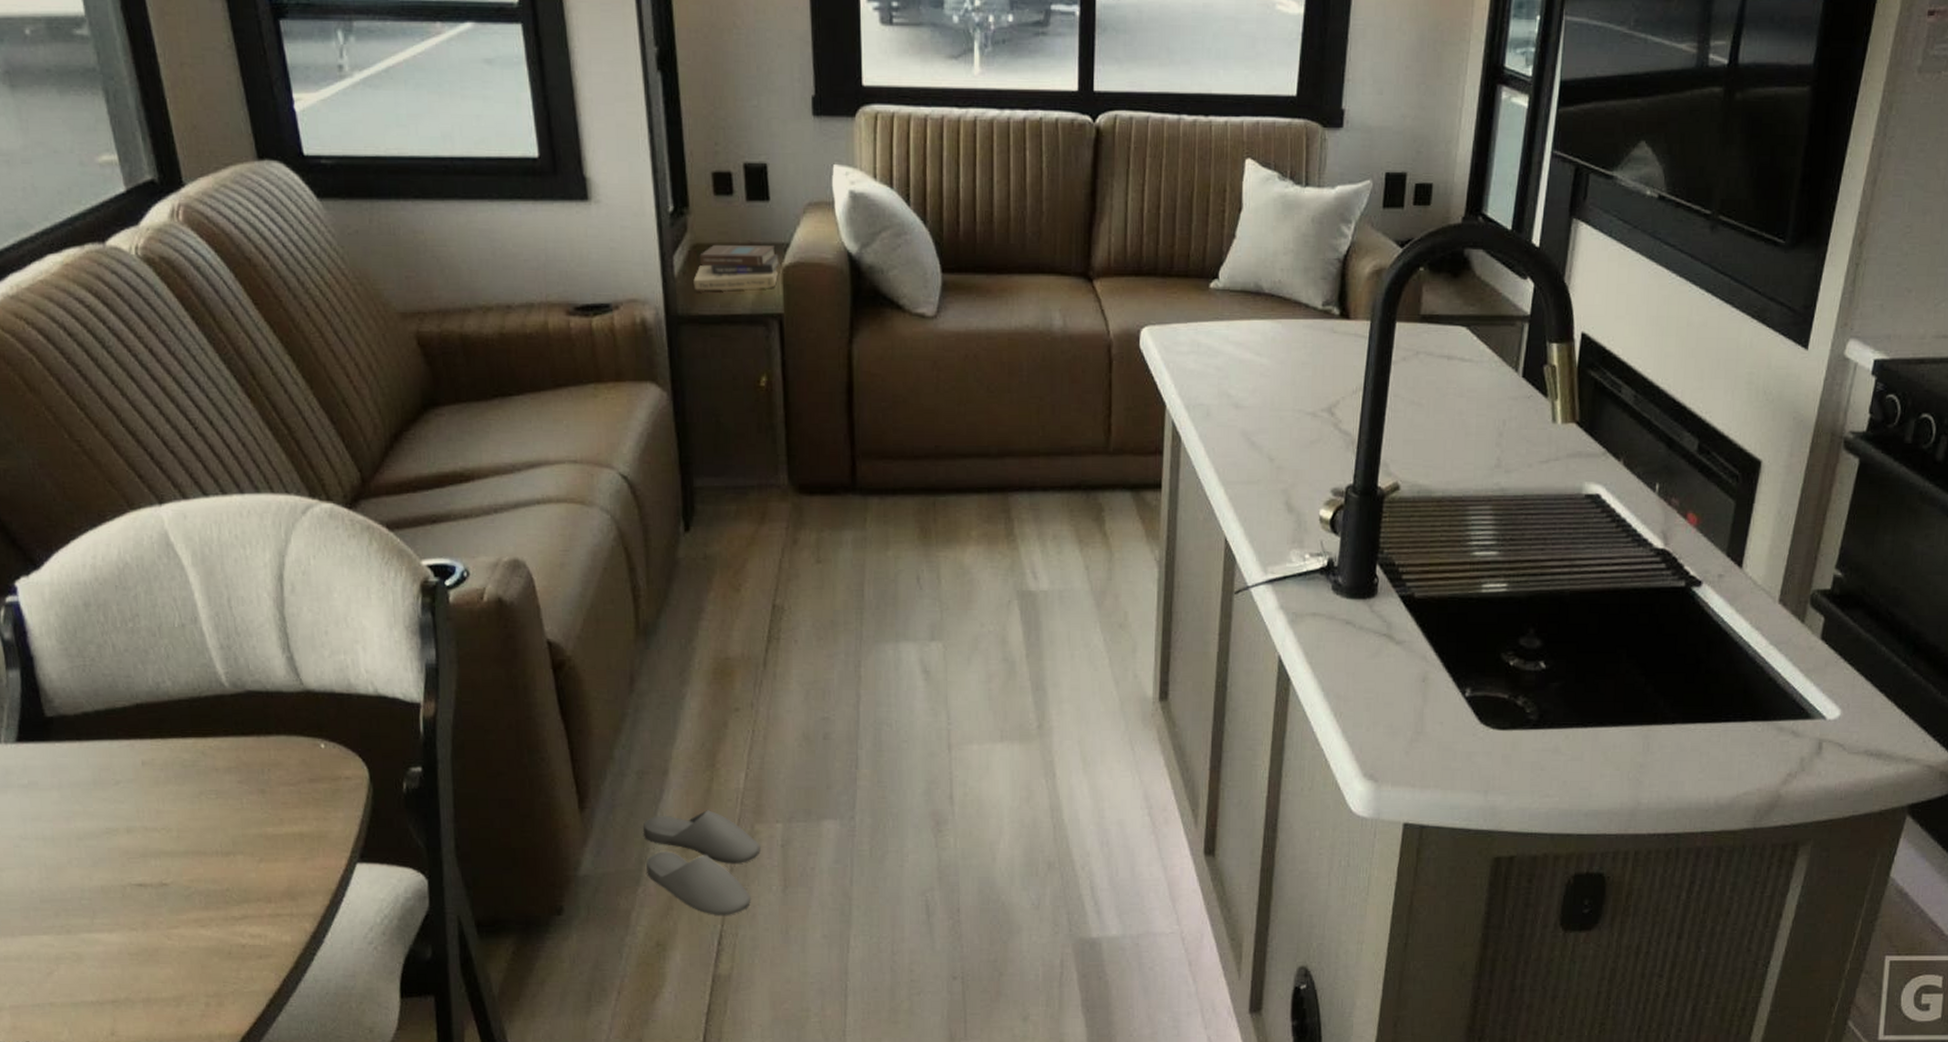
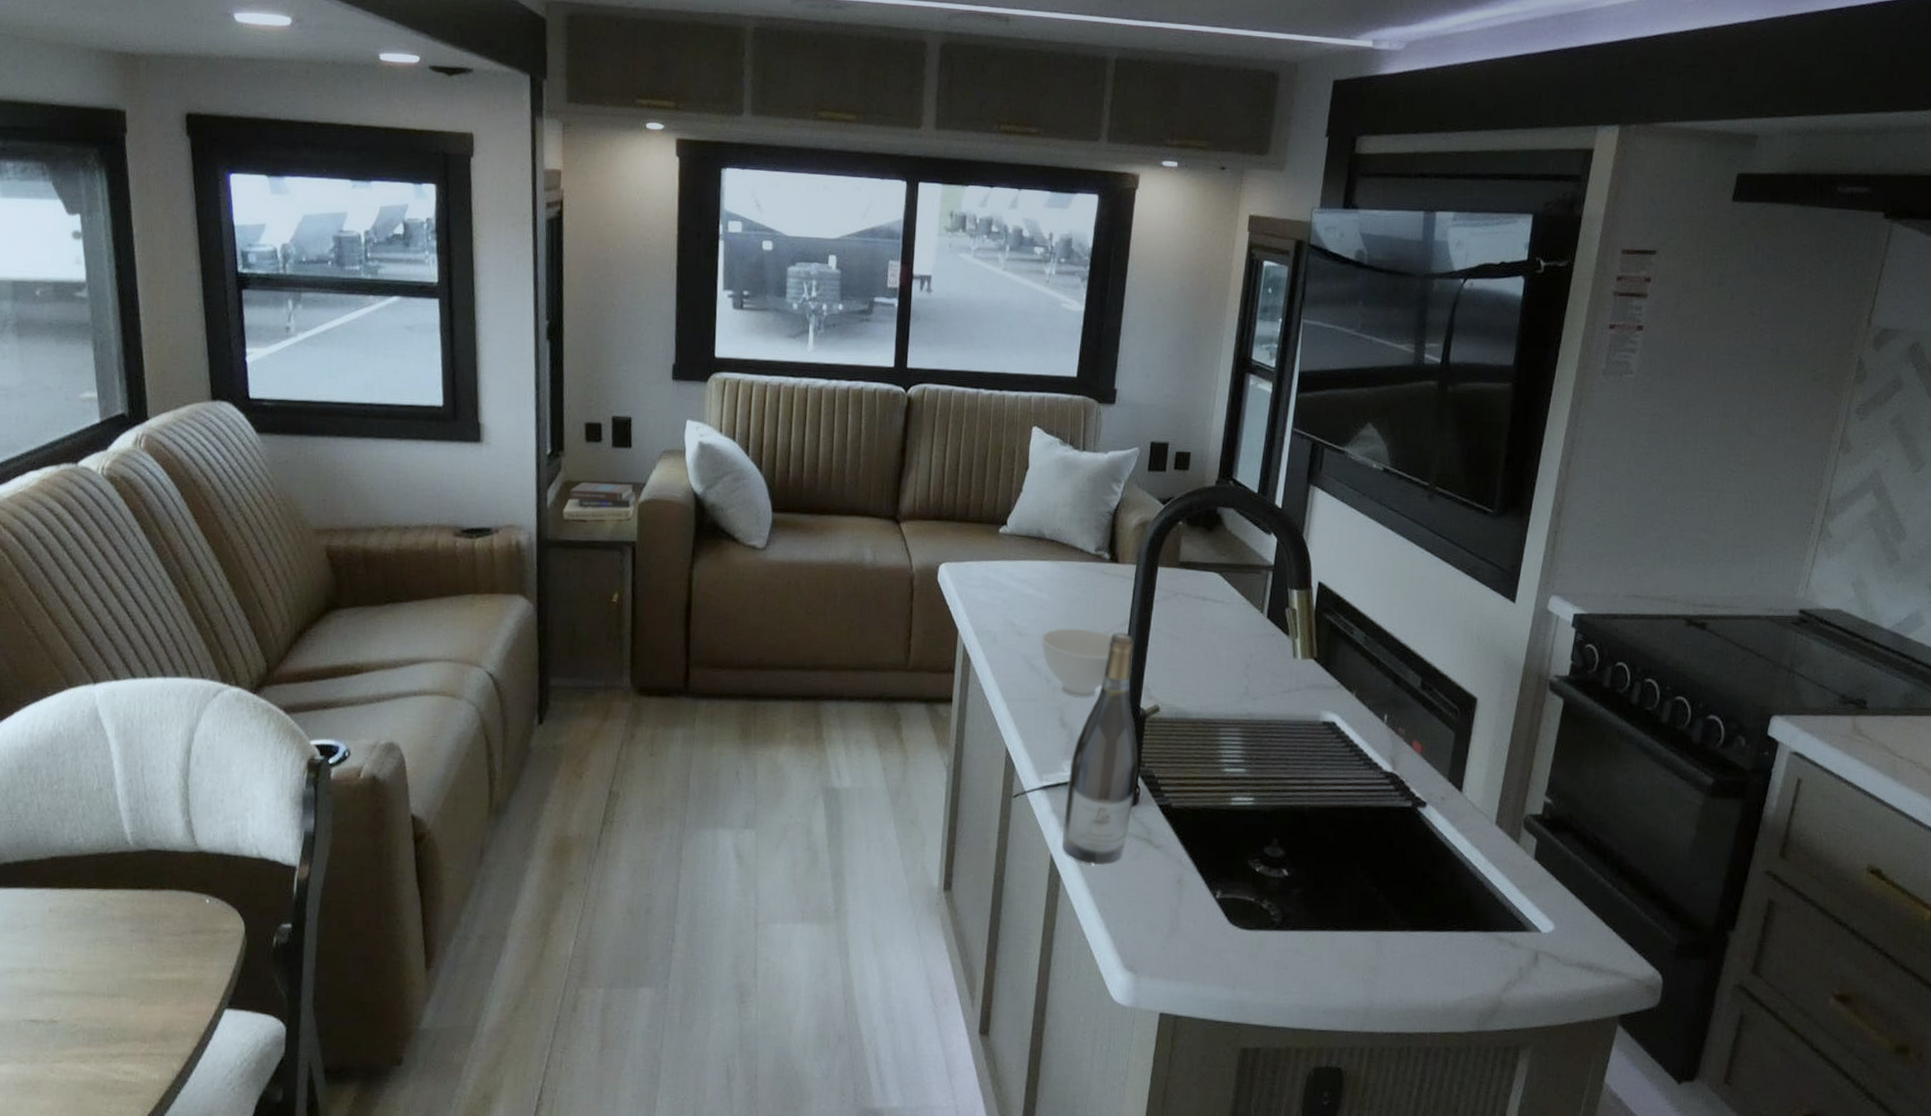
slippers: present [644,810,761,915] -> none [480,974,583,1072]
bowl: none [1261,396,1345,477] -> present [1040,627,1113,697]
wine bottle: none [1291,399,1376,666] -> present [1061,632,1139,866]

